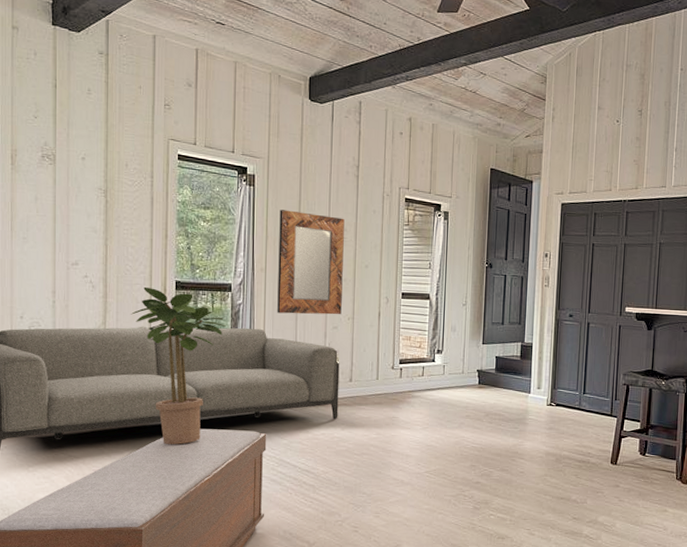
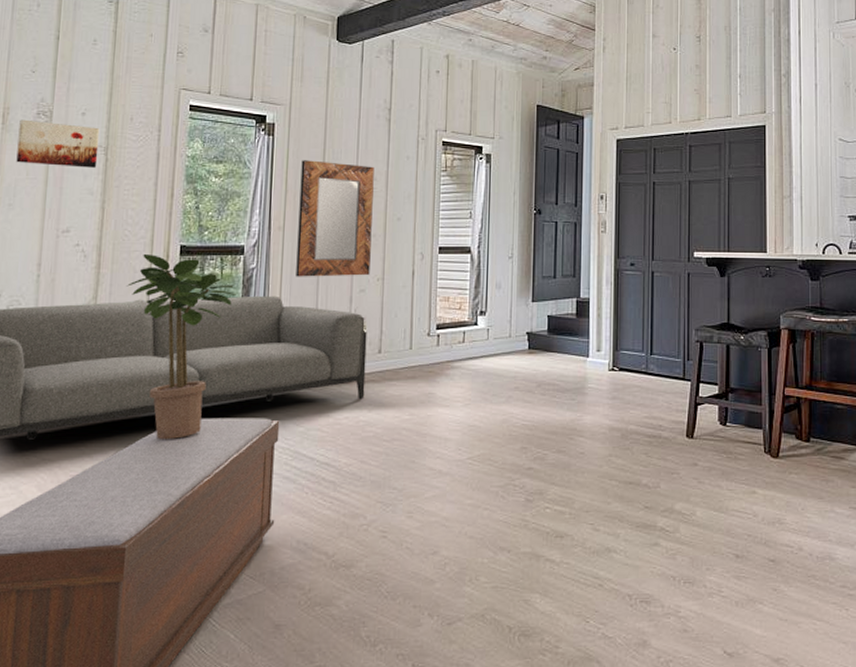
wall art: none [27,161,99,208] -> present [16,119,100,168]

